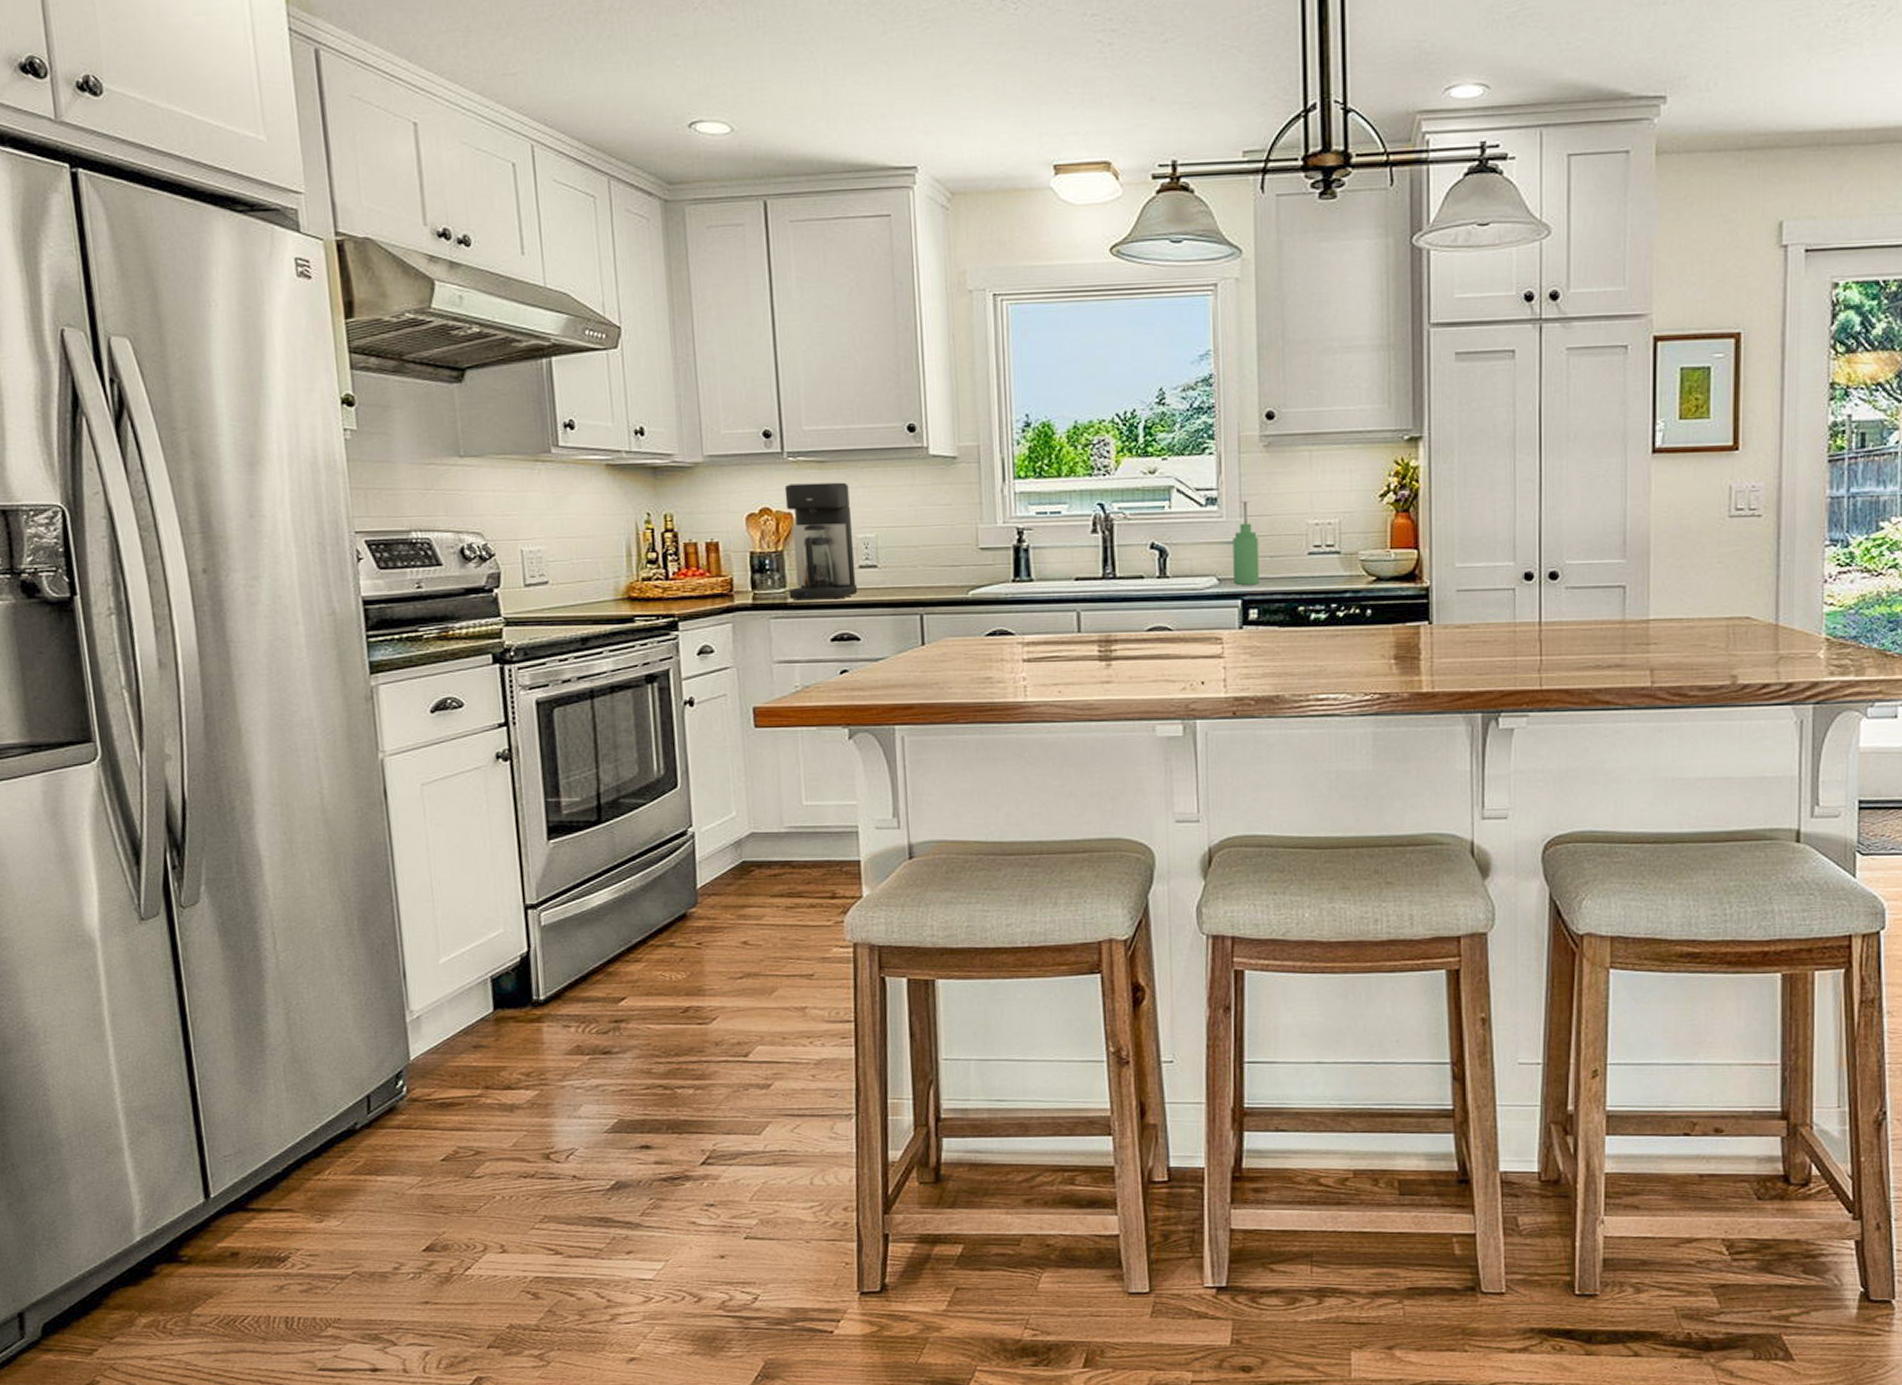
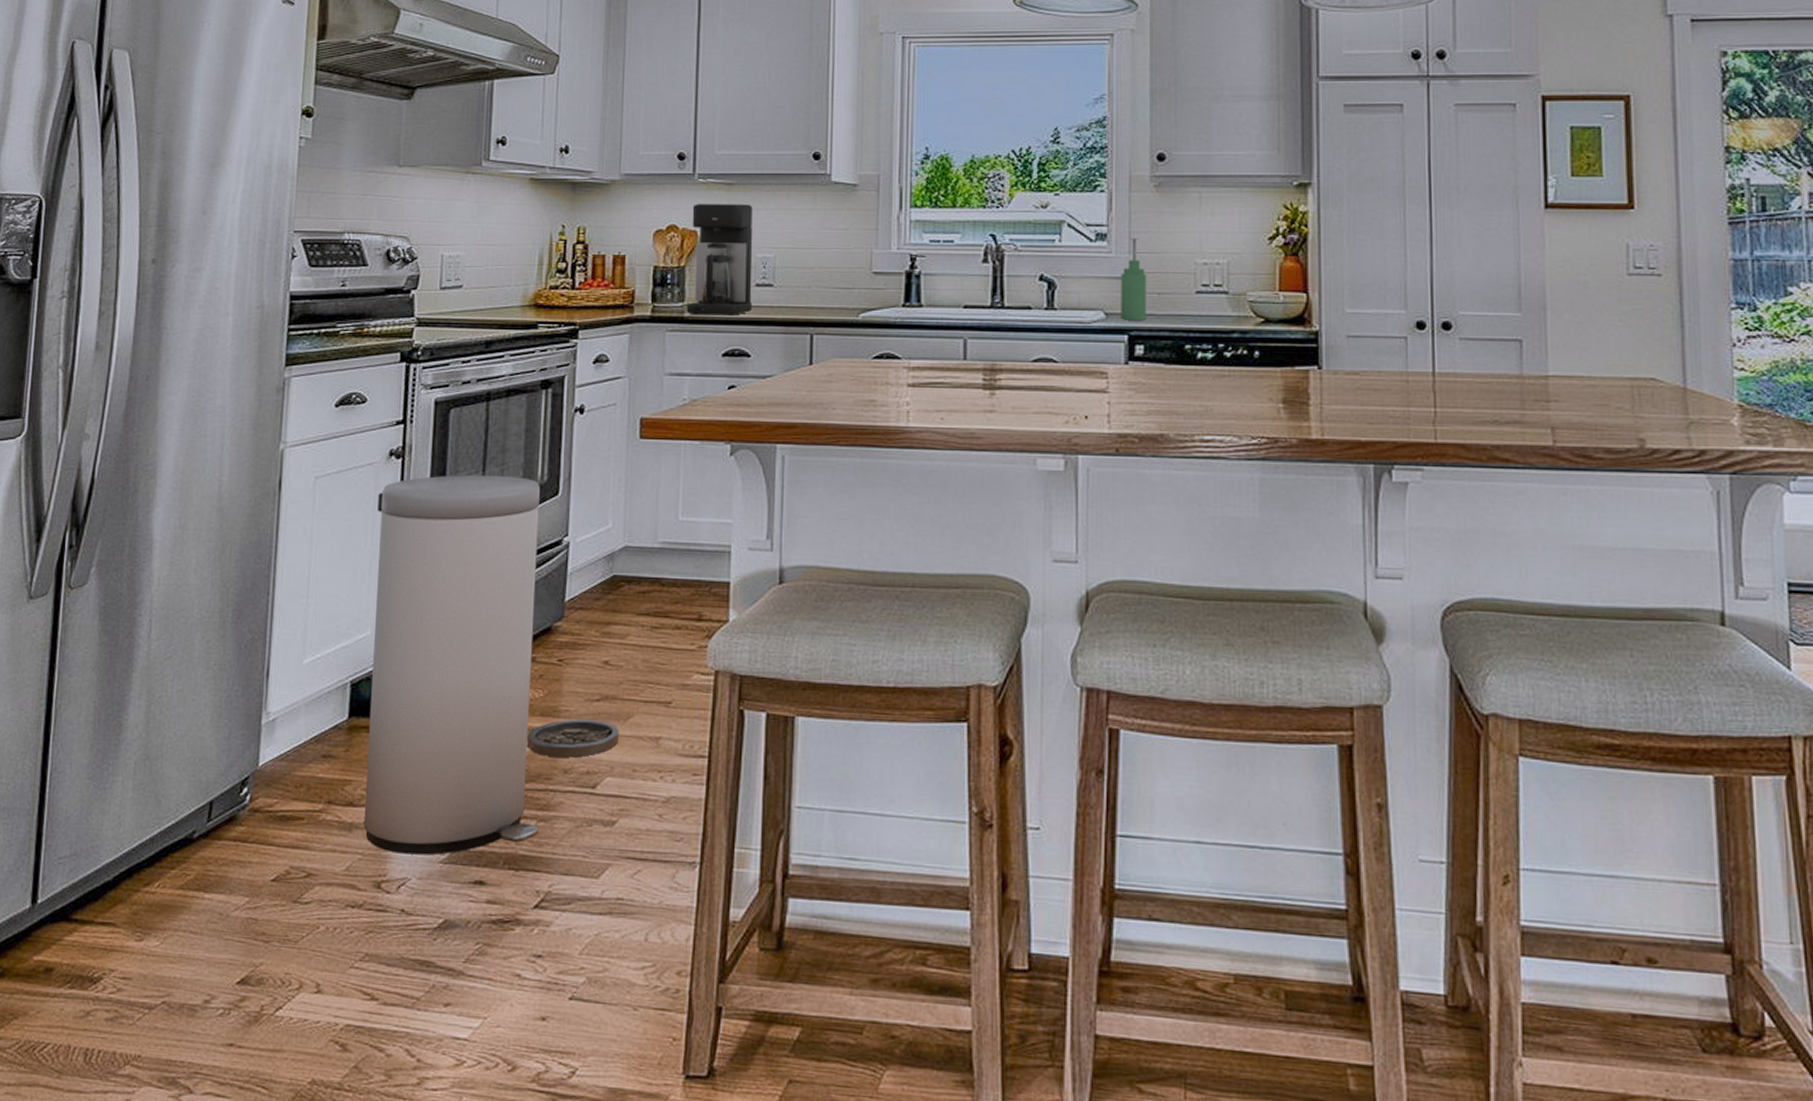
pedal bin: none [490,771,698,1128] -> present [363,474,540,855]
pet bowl: none [675,996,766,1031] -> present [527,719,619,758]

